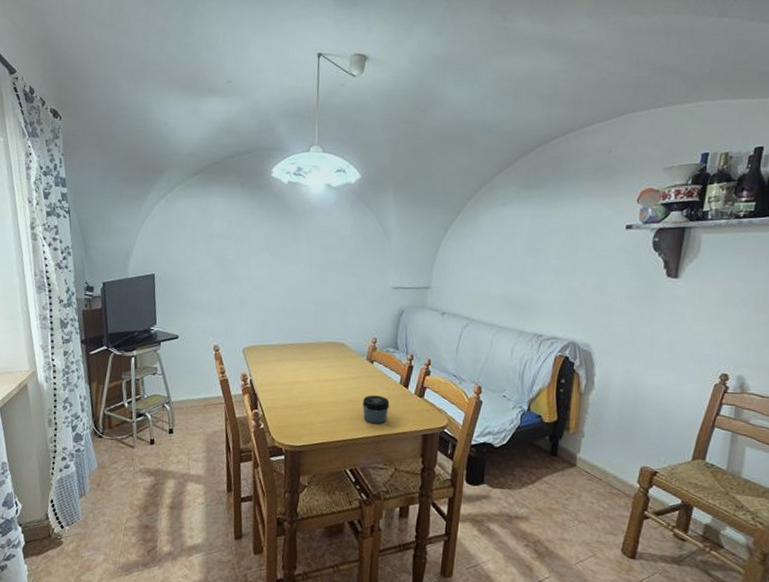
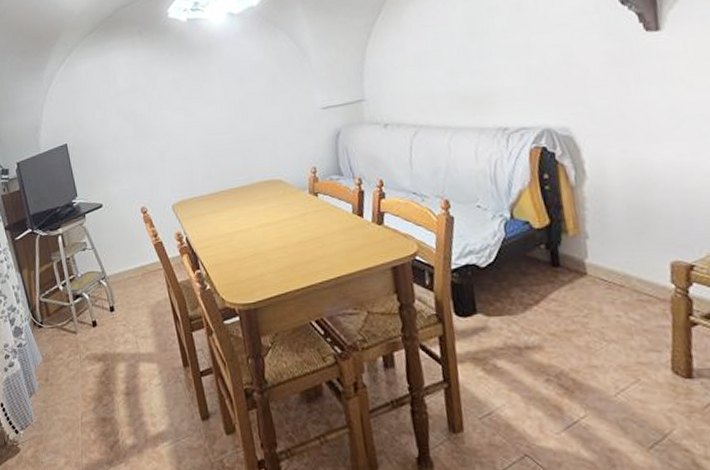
jar: present [363,395,390,424] -> none [314,230,347,264]

